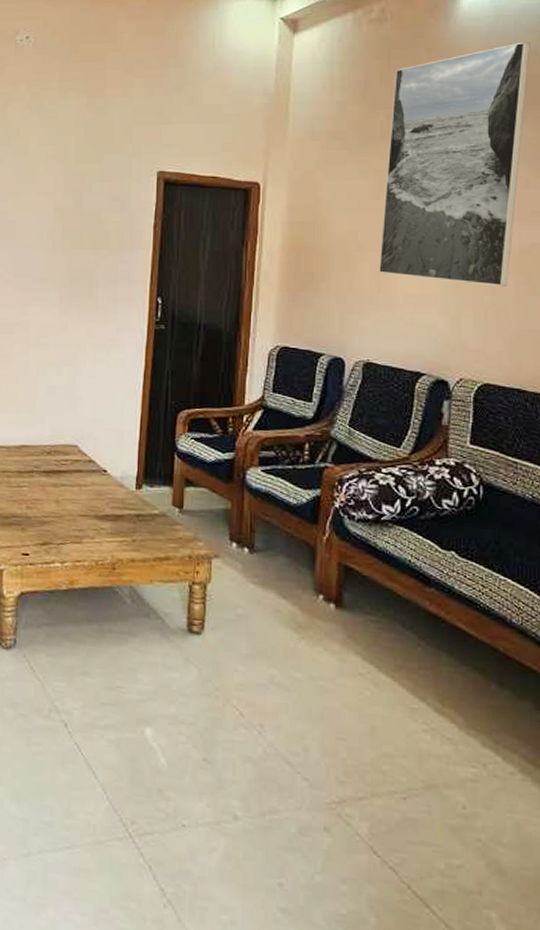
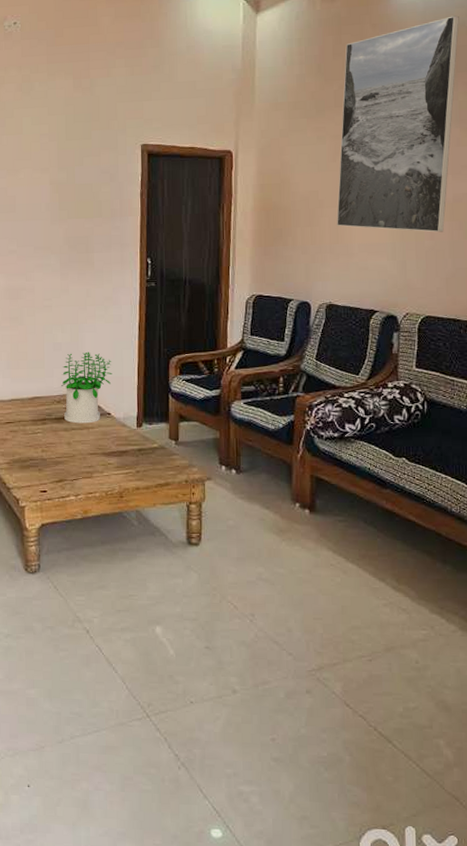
potted plant: none [53,398,112,480] -> present [61,351,112,424]

